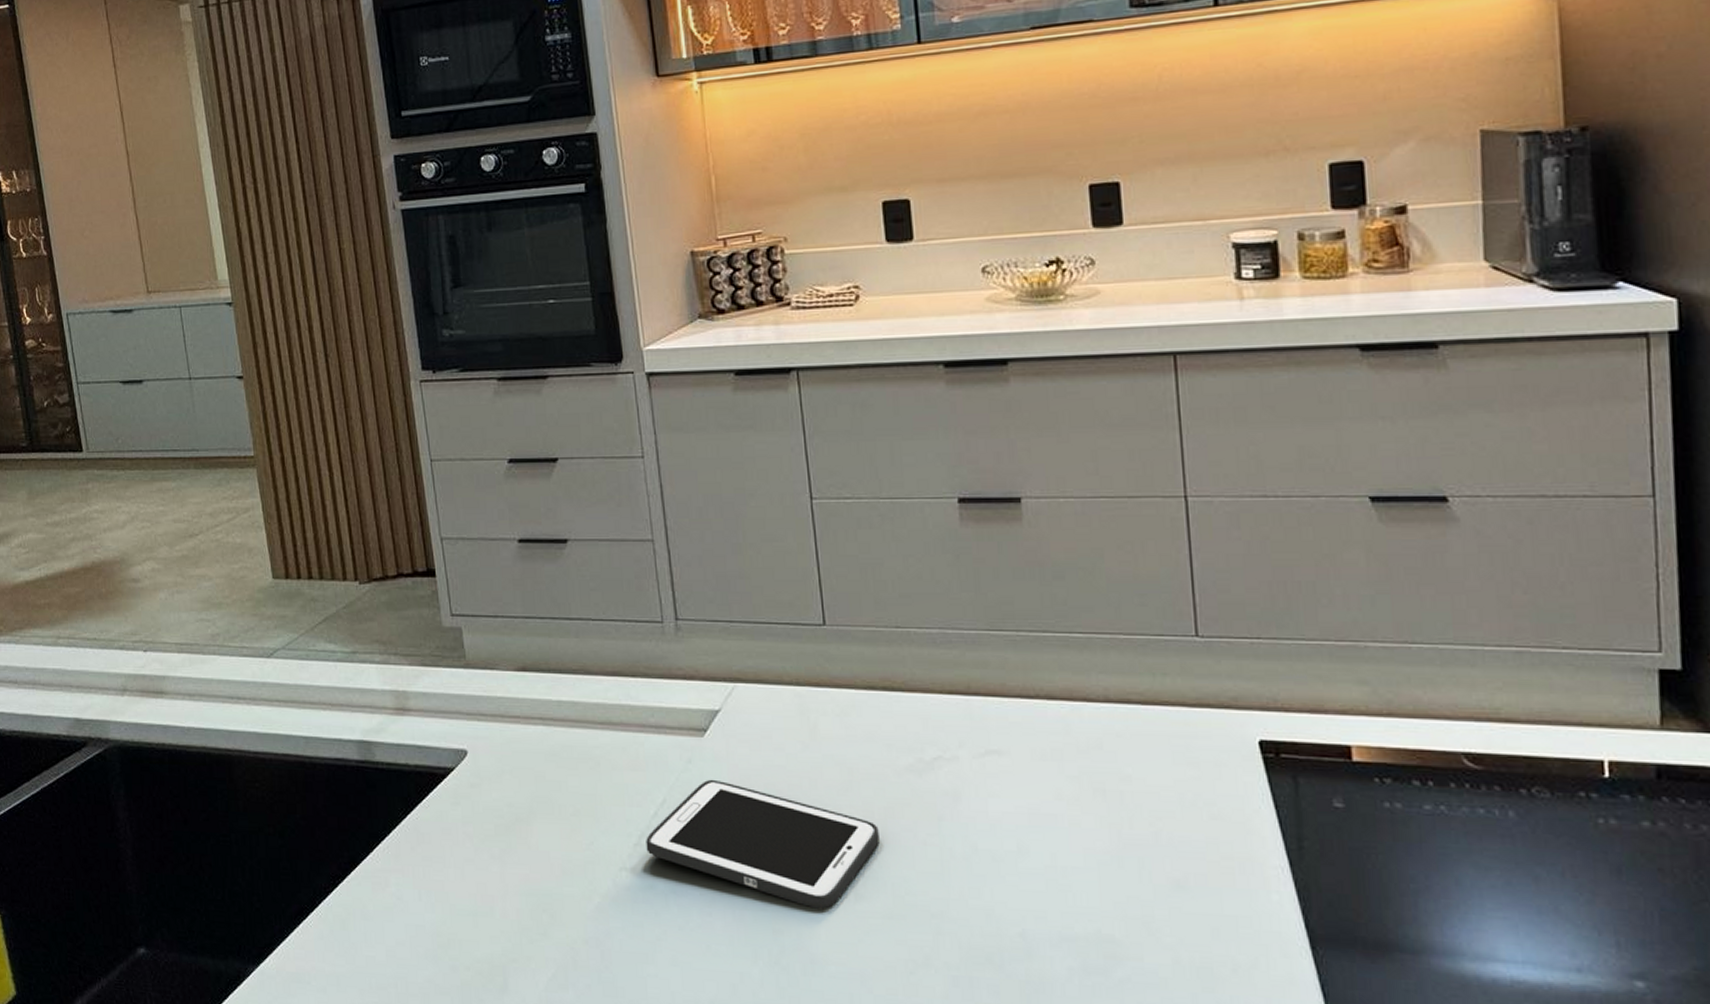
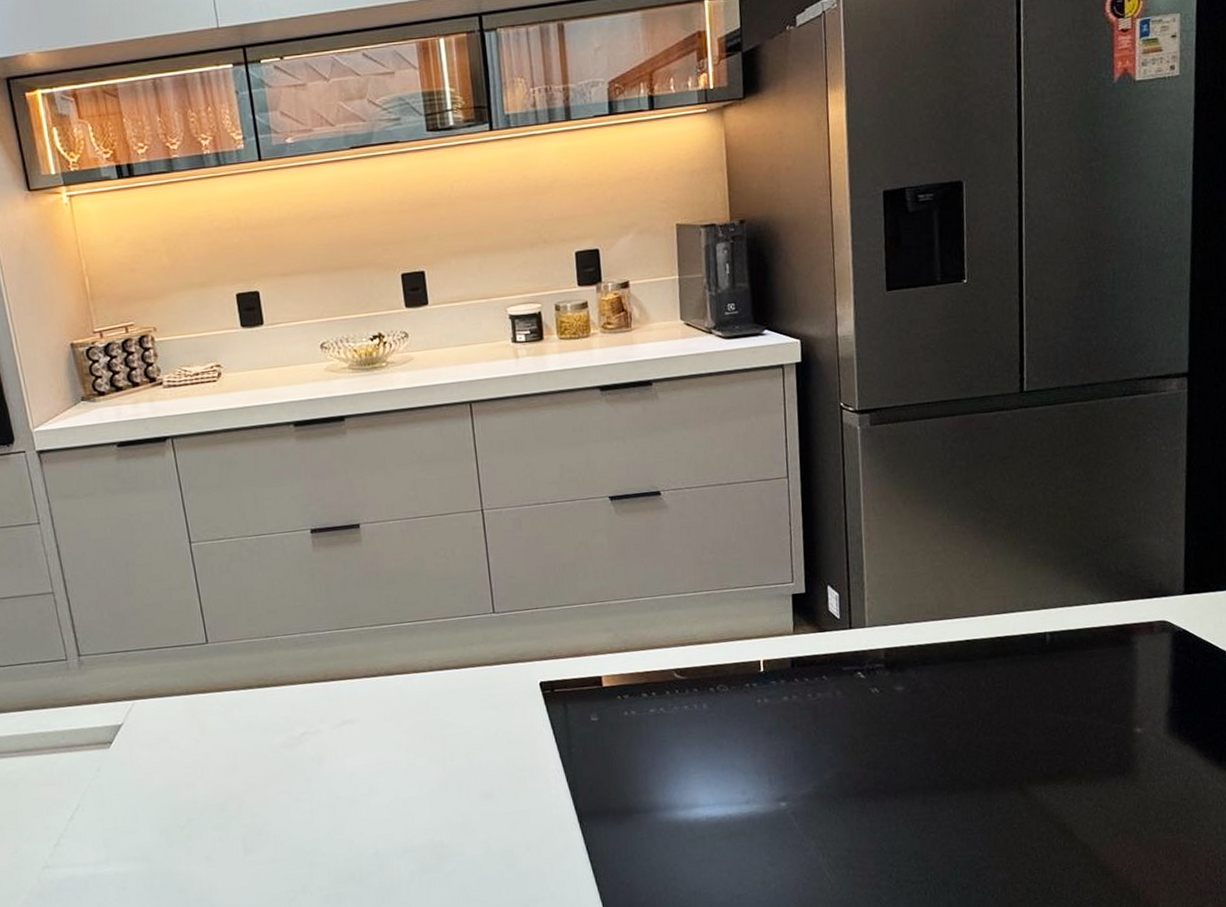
cell phone: present [646,779,879,910] -> none [64,780,262,867]

